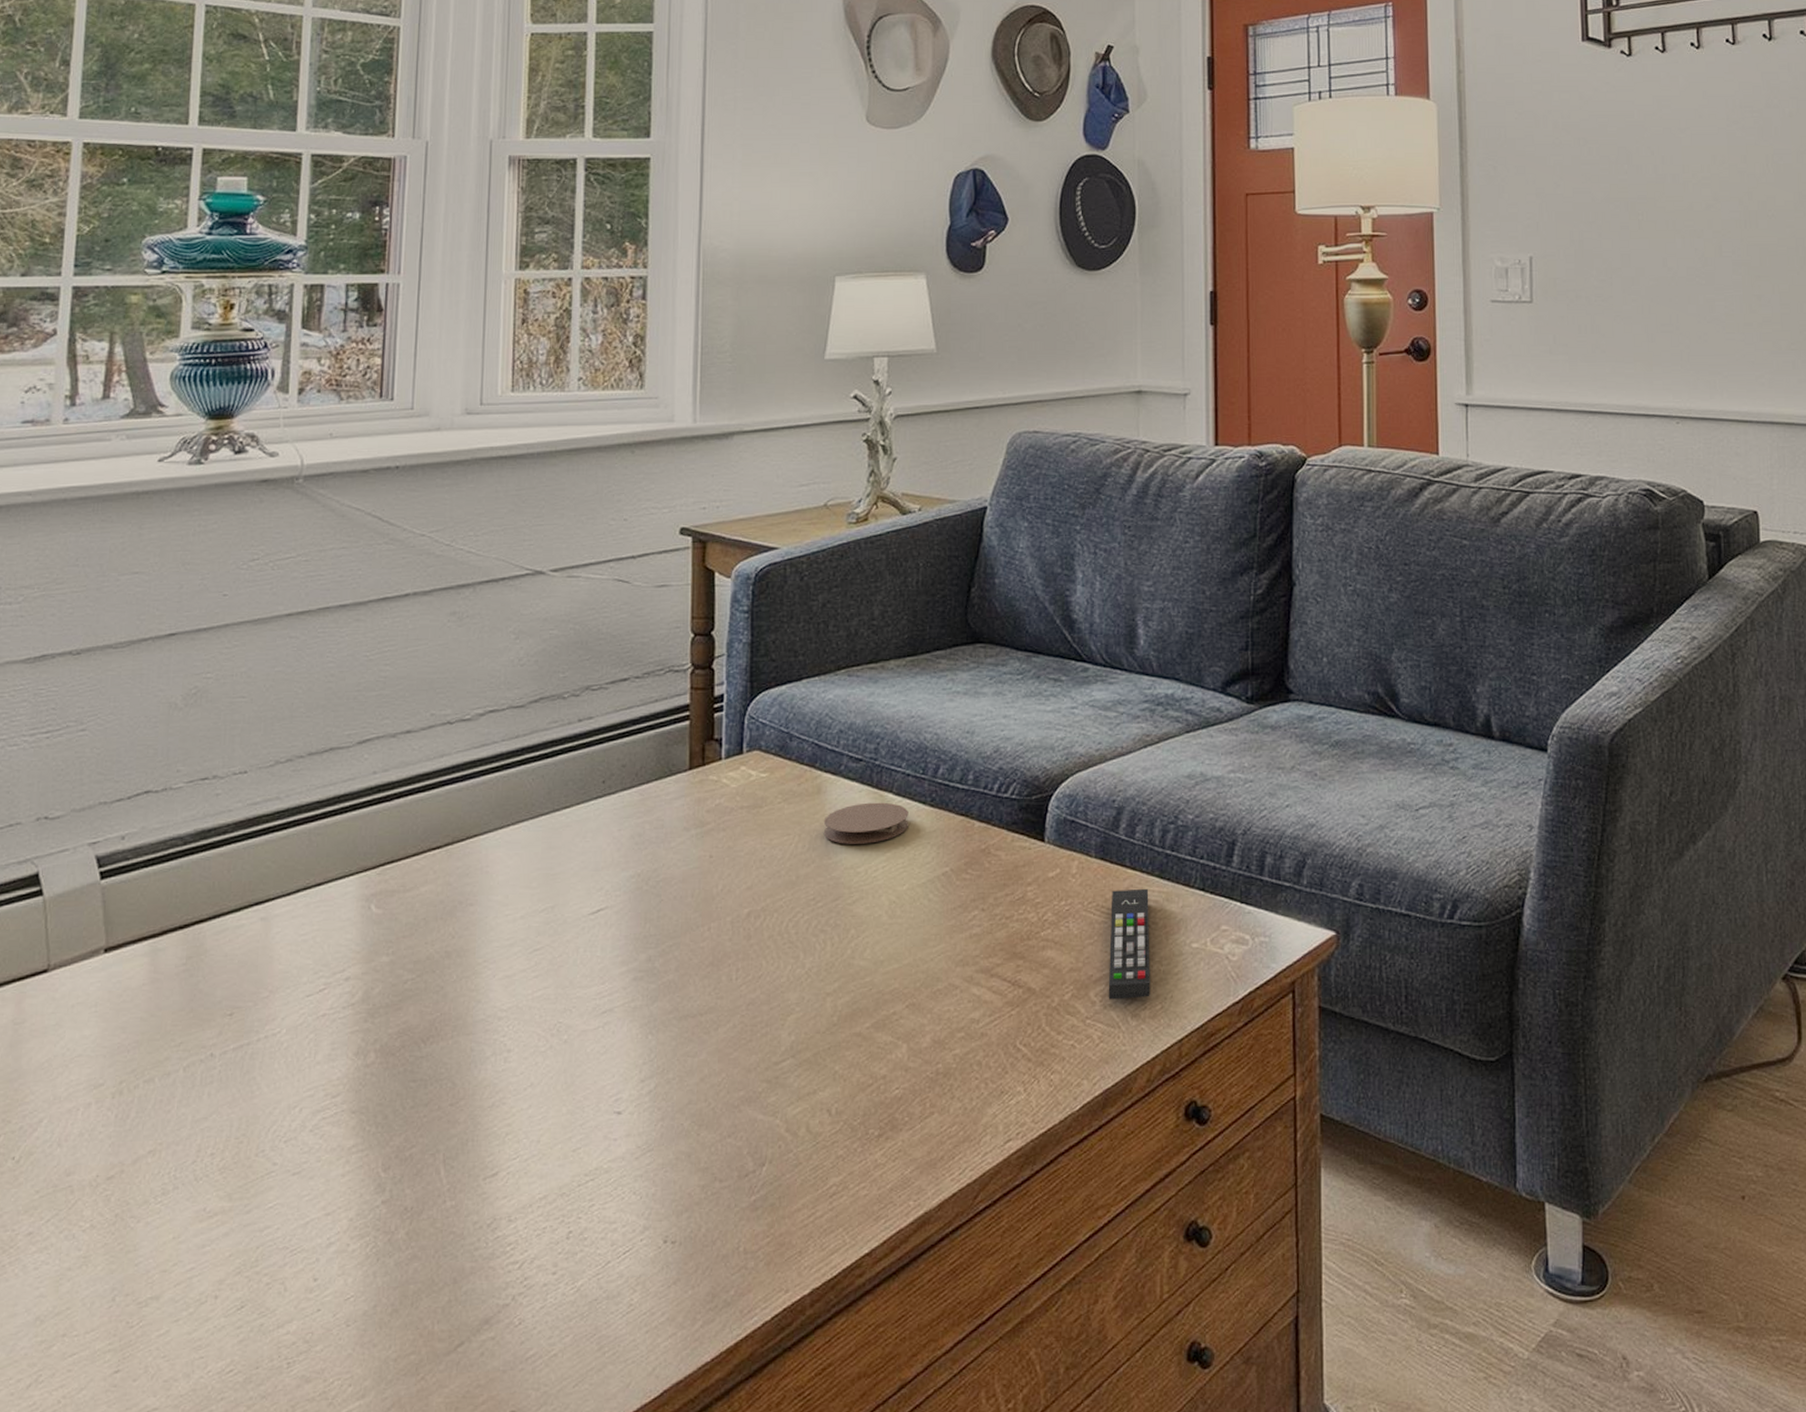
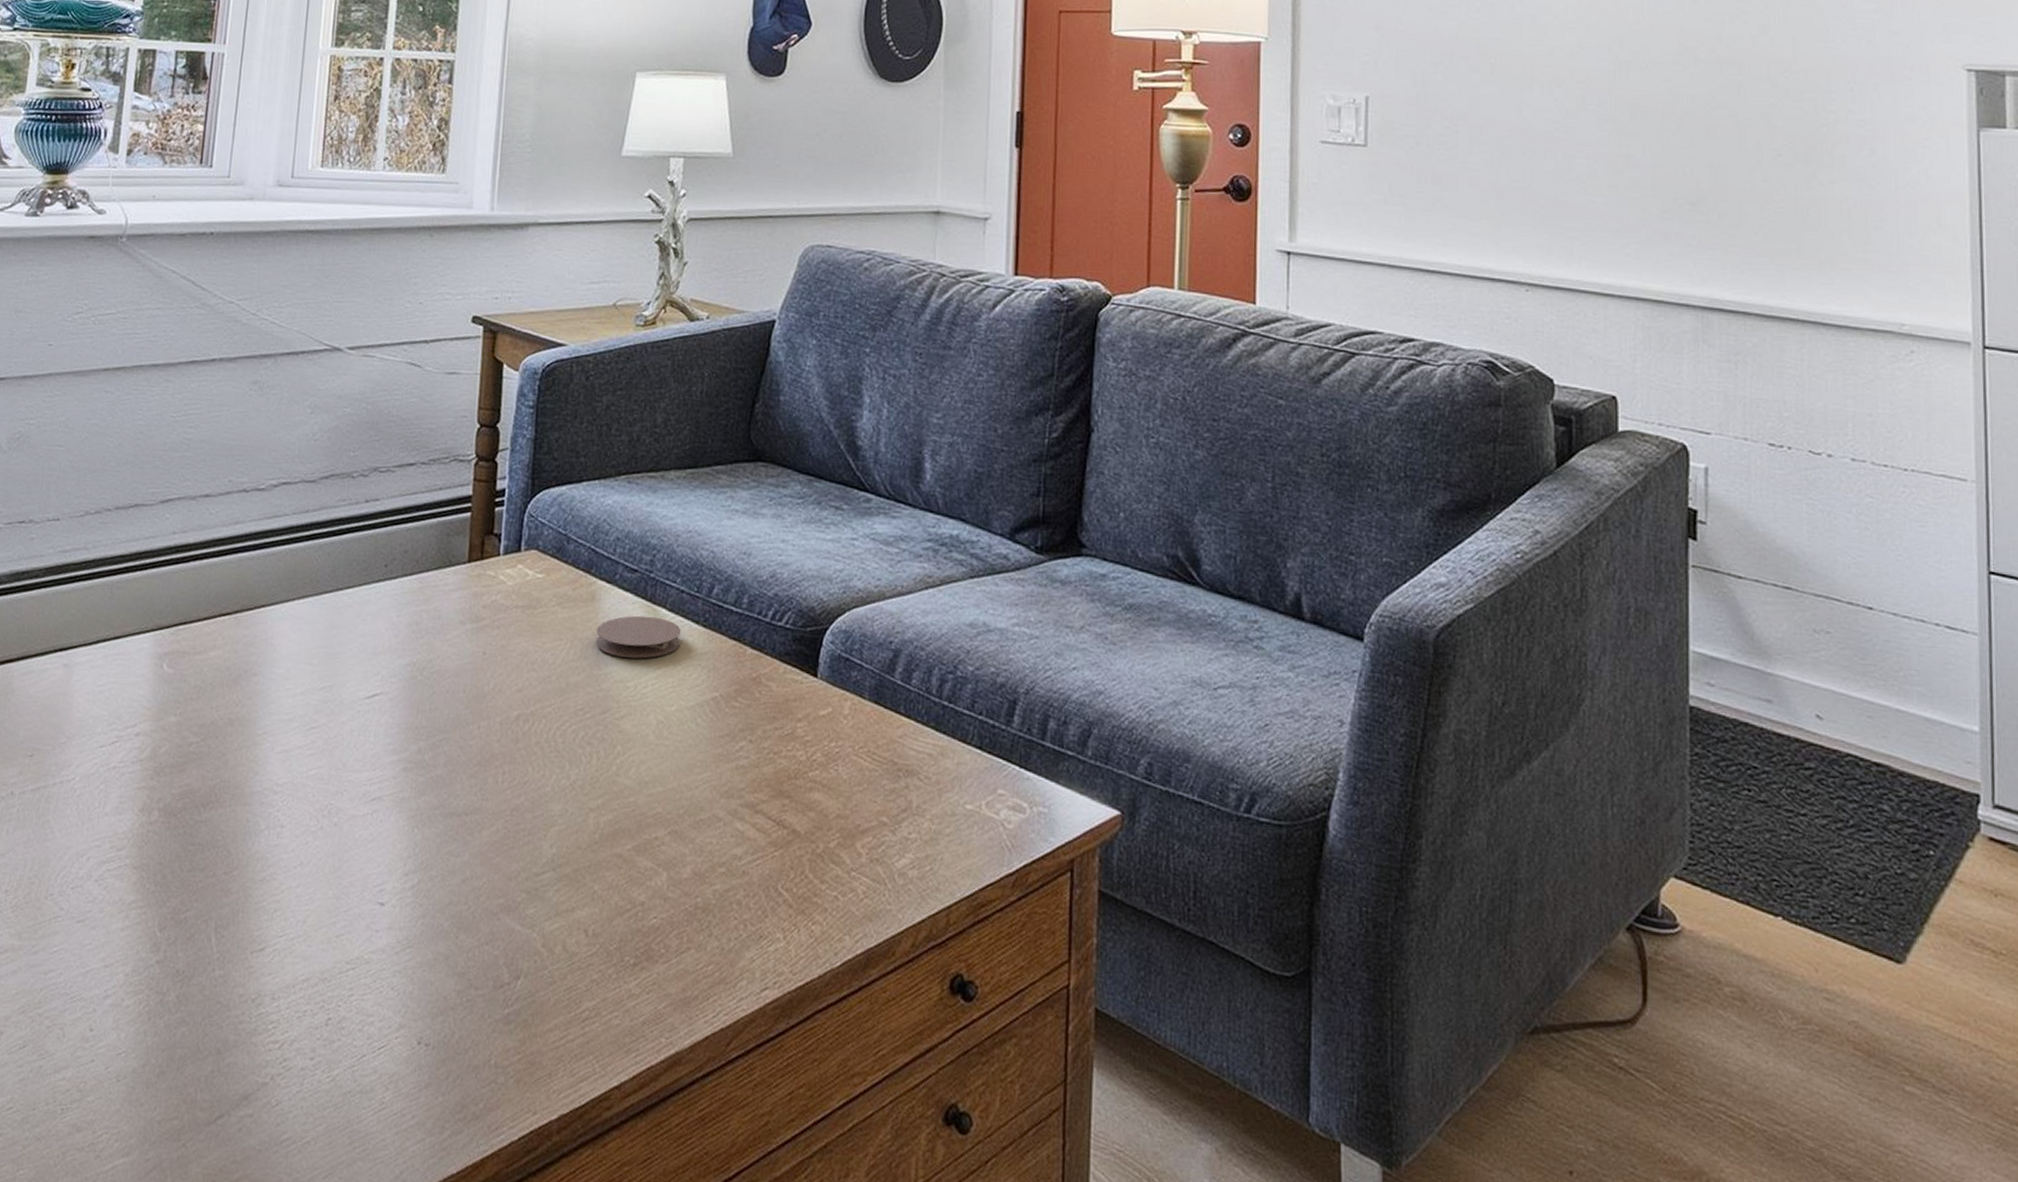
remote control: present [1108,888,1150,1000] -> none [875,737,923,856]

